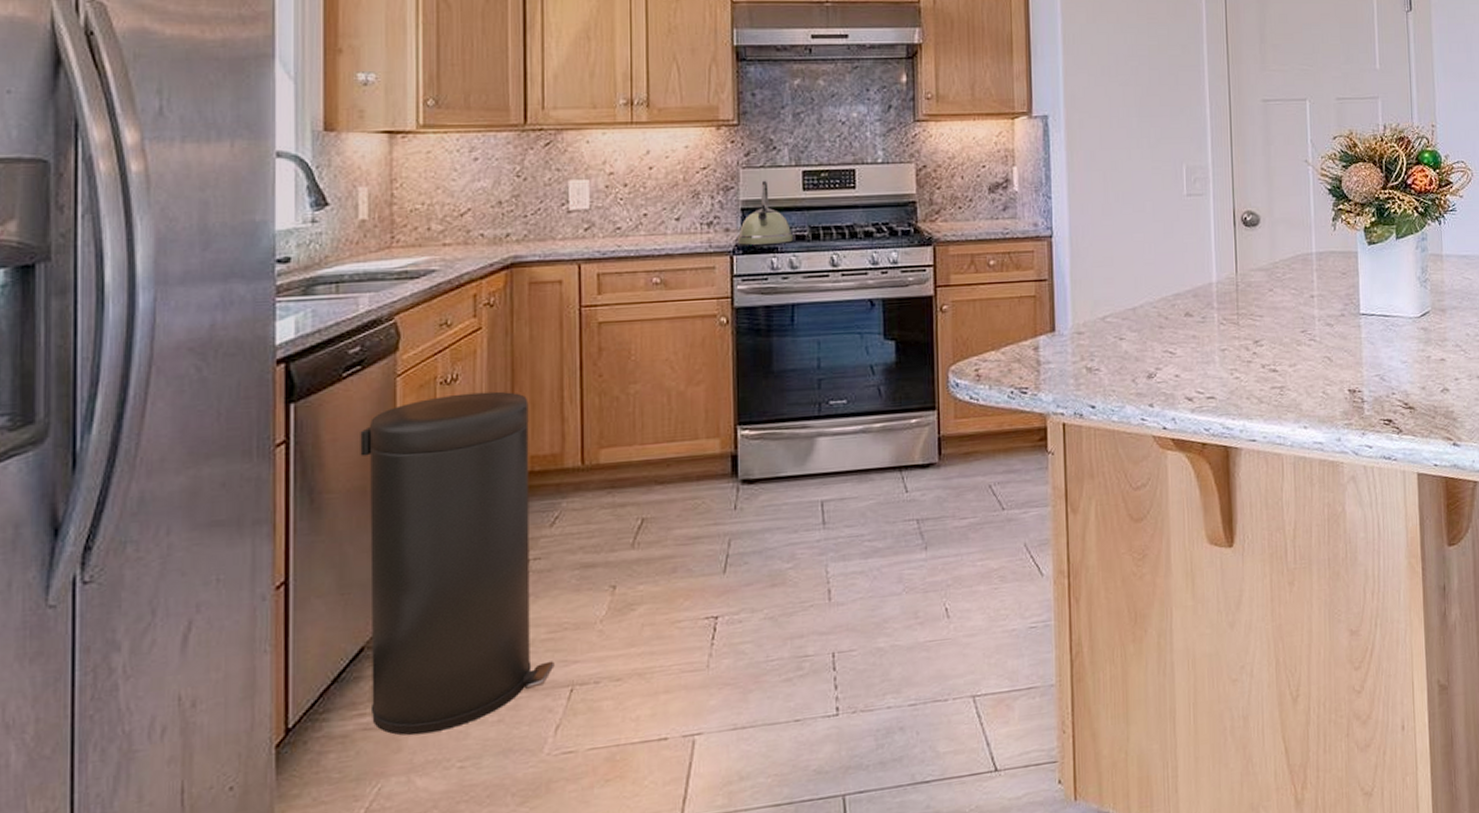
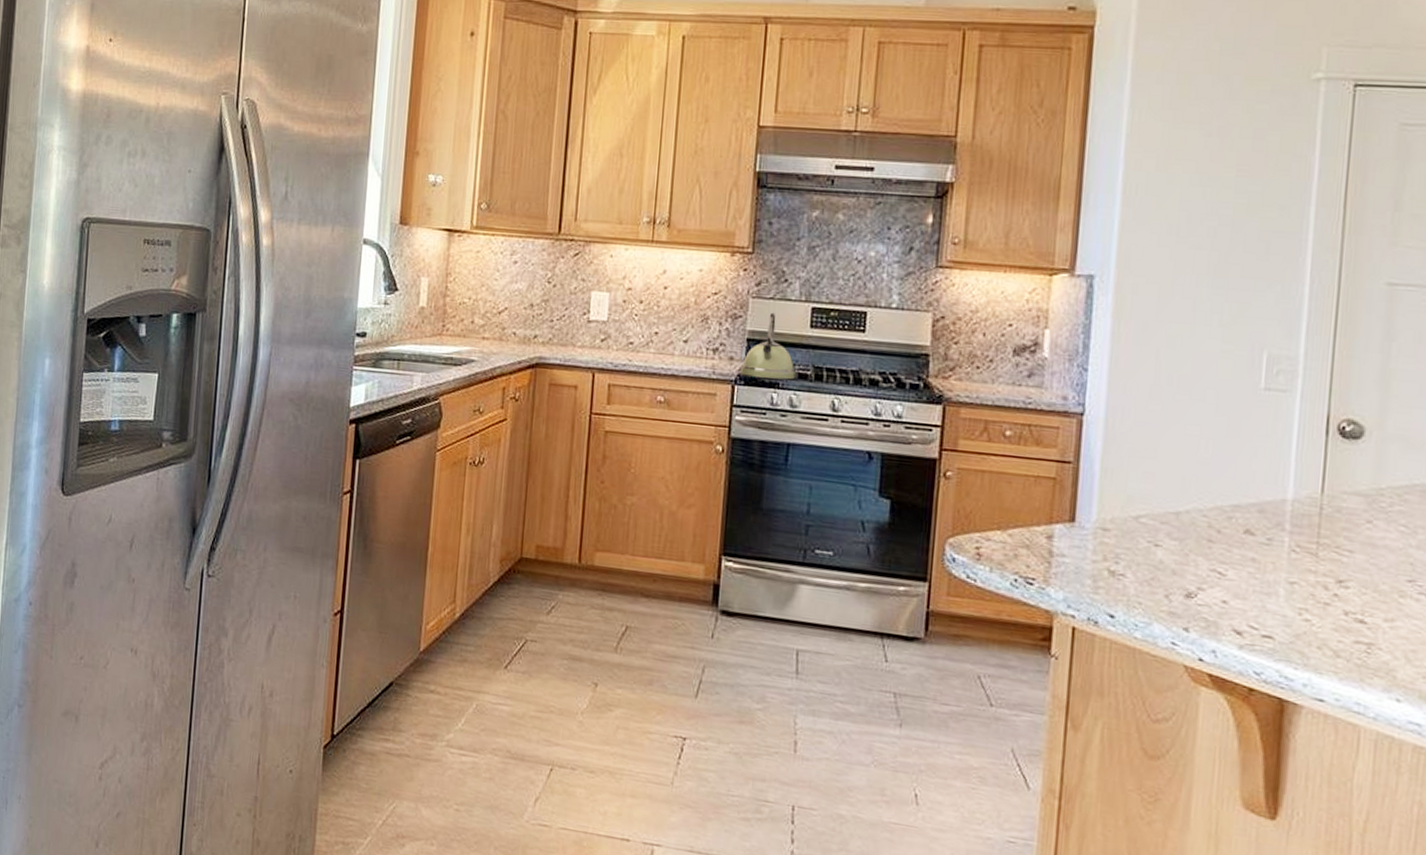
pedal bin: present [360,391,555,735] -> none [394,475,540,774]

